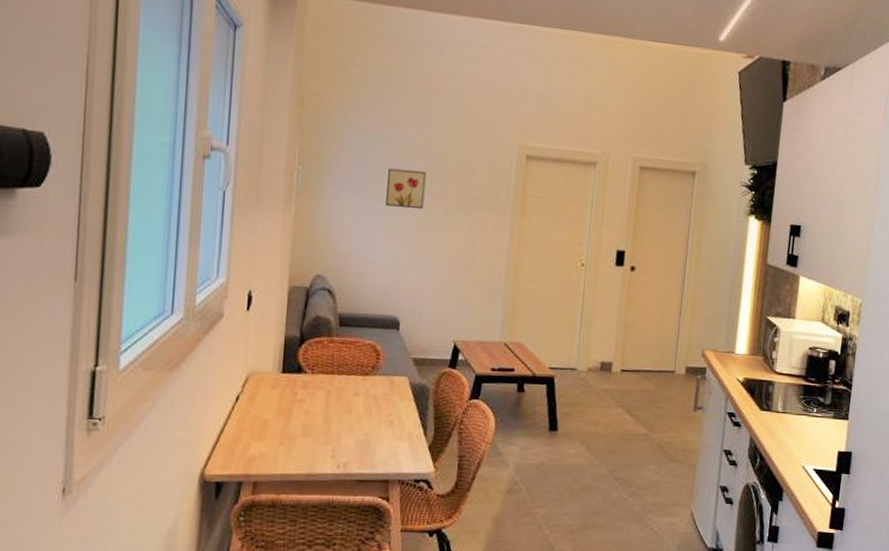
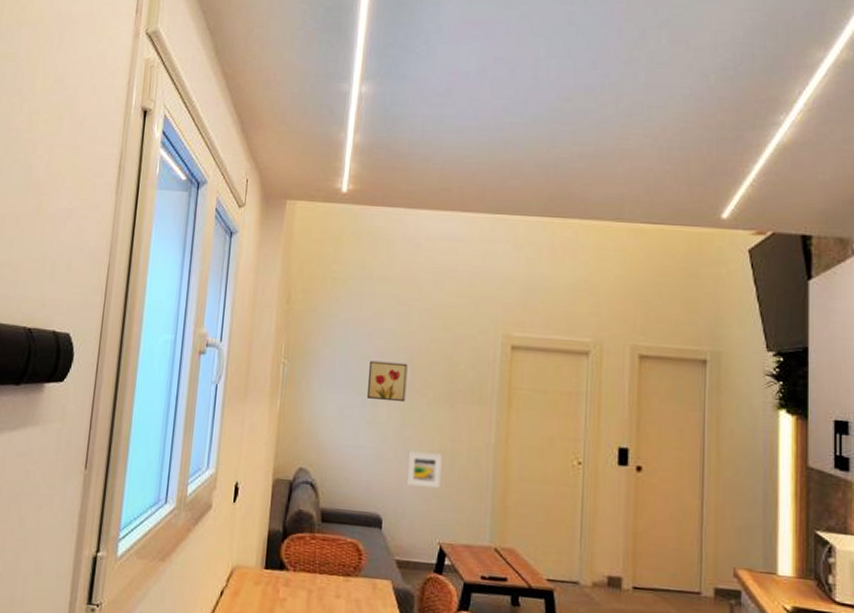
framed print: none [423,256,458,291] -> present [406,451,443,489]

